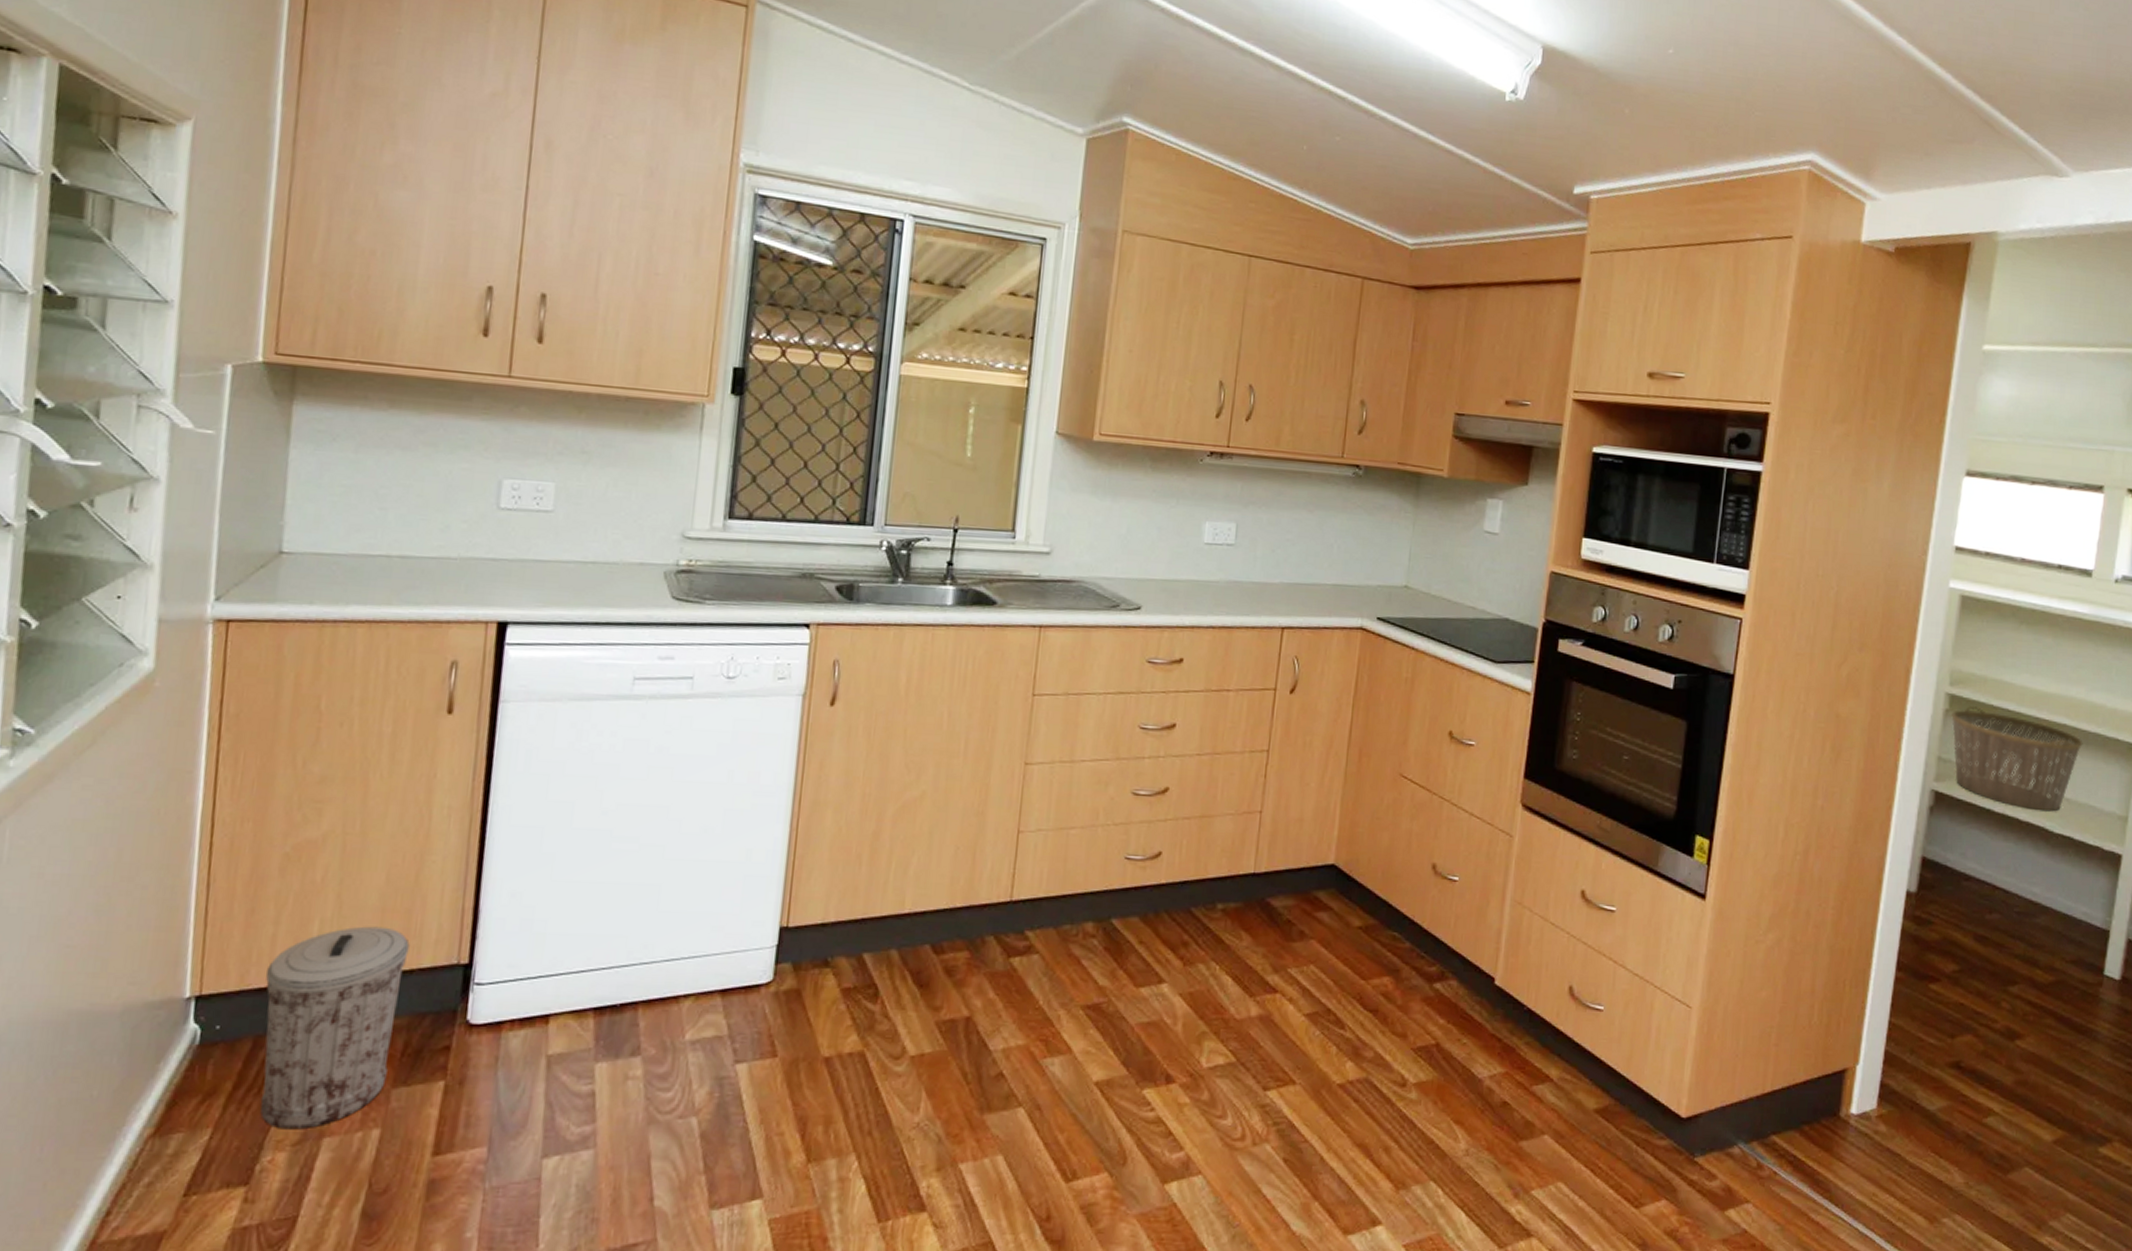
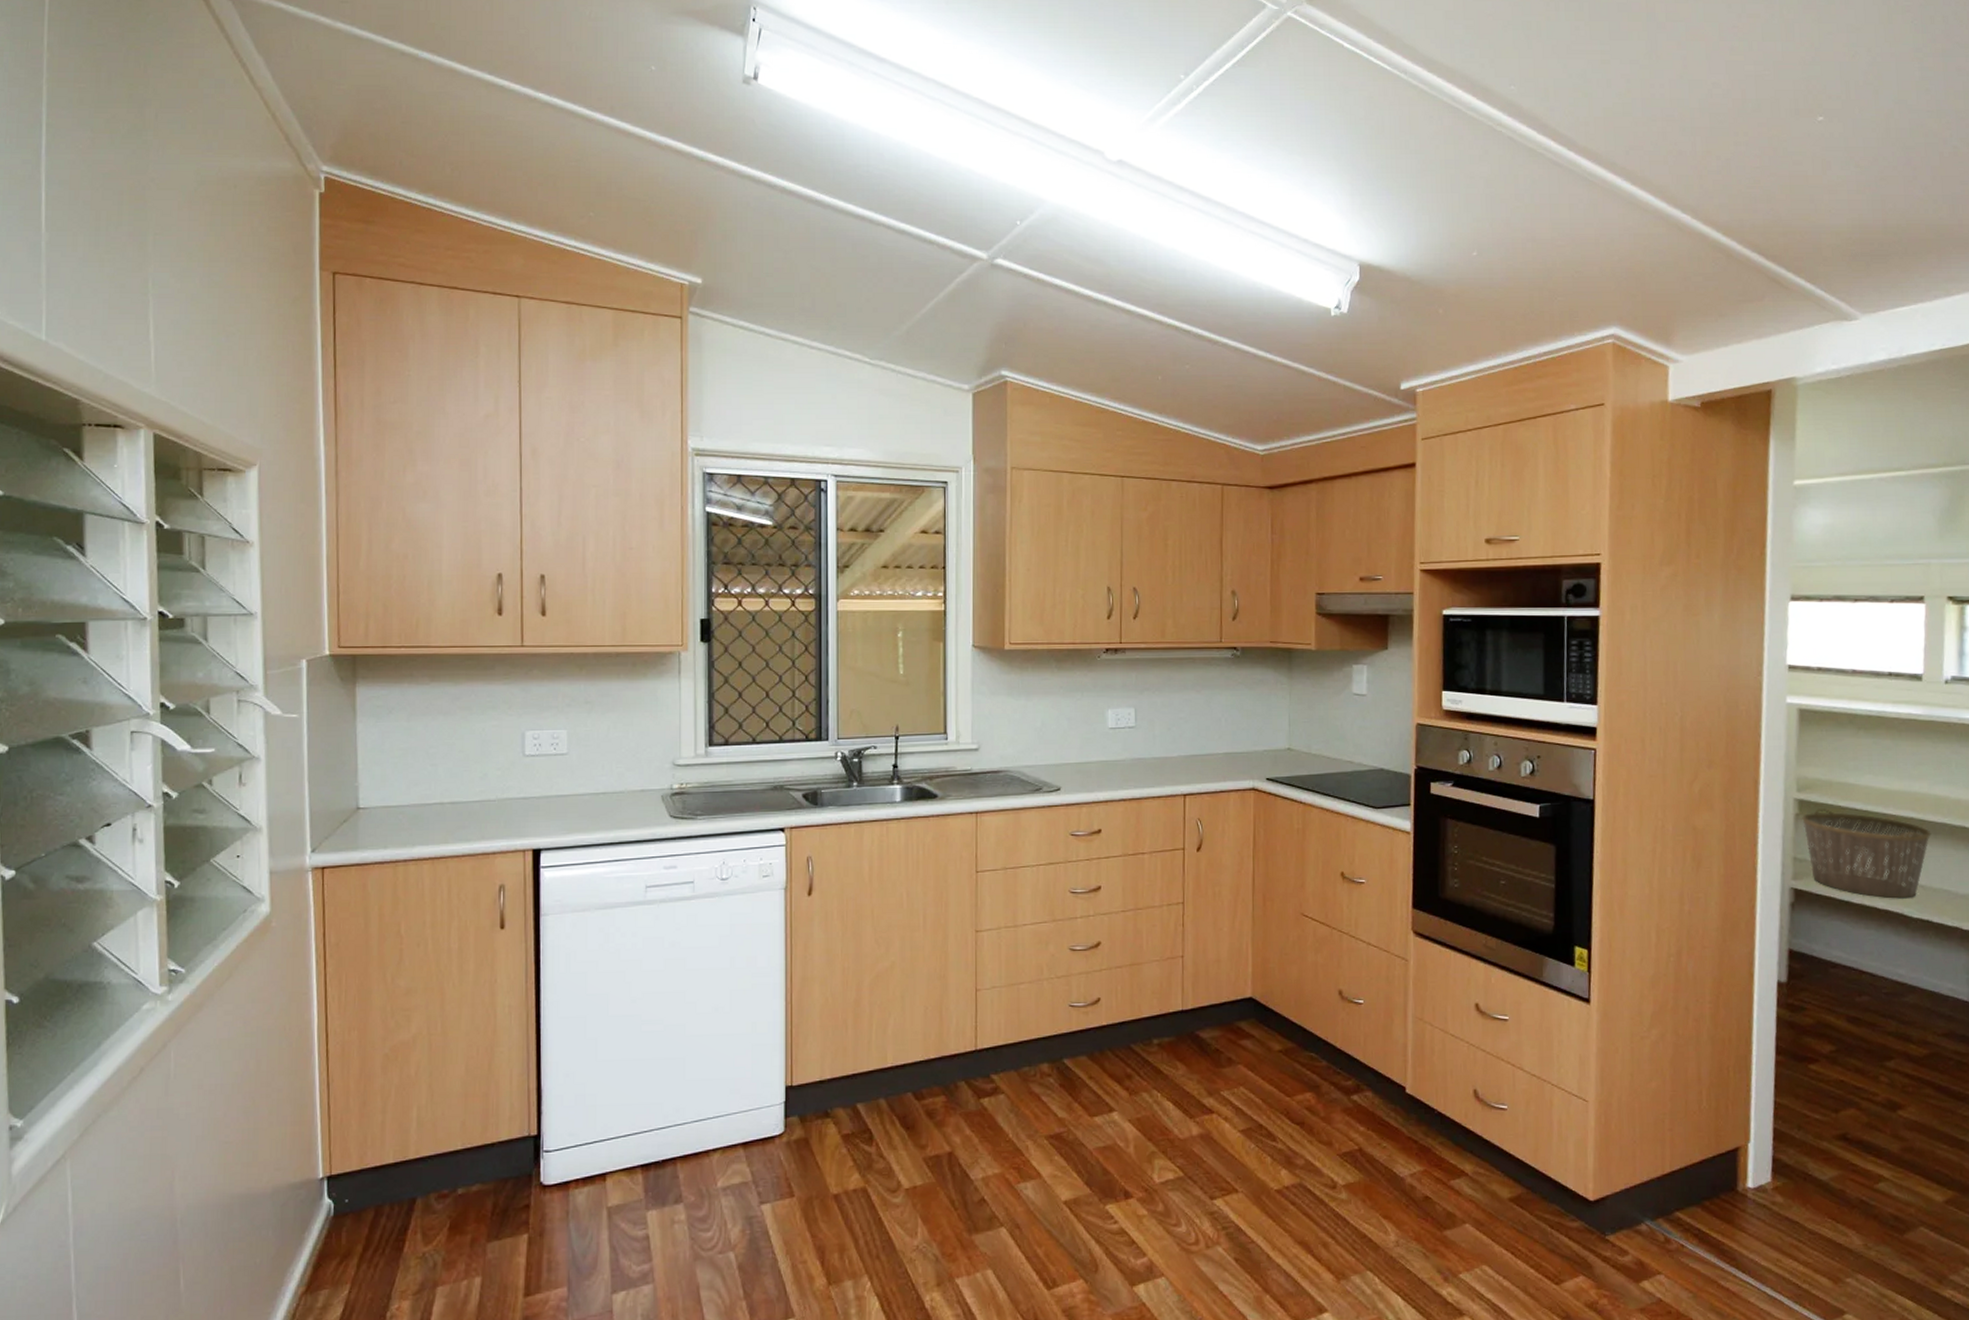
trash can: present [260,926,410,1130] -> none [380,1109,489,1282]

